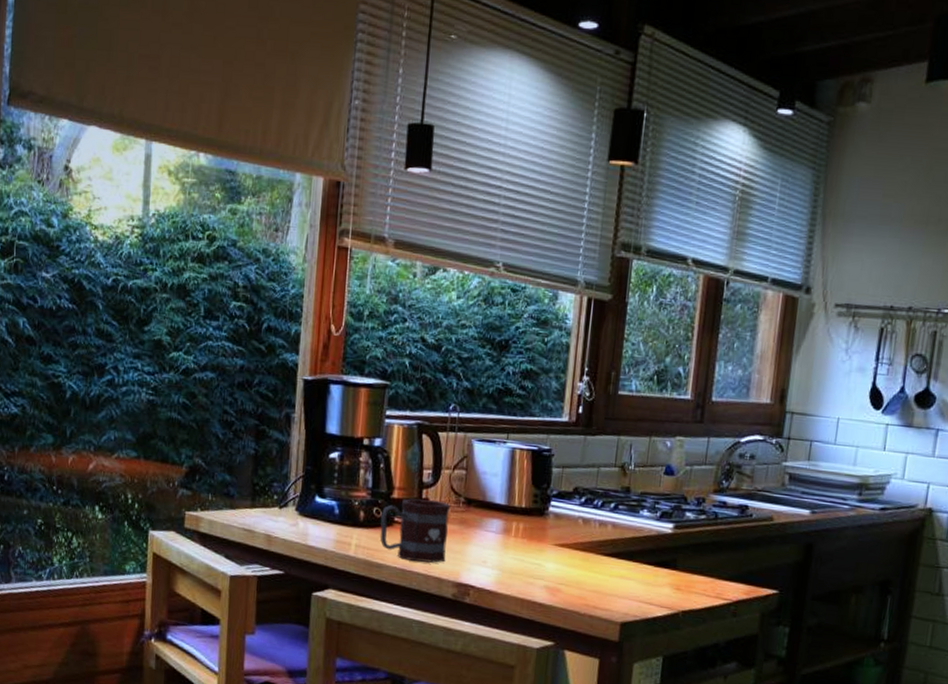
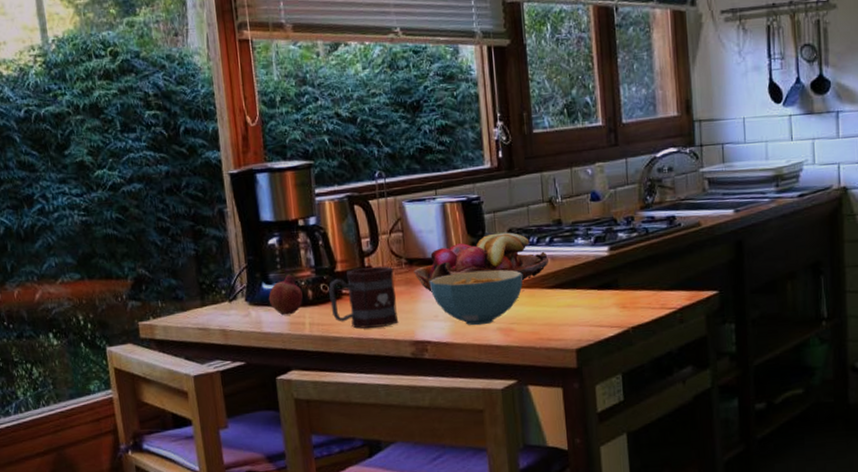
fruit: none [319,491,354,533] -> present [268,274,303,316]
fruit basket: none [470,489,610,543] -> present [414,232,548,292]
cereal bowl: none [483,522,581,580] -> present [429,270,523,326]

